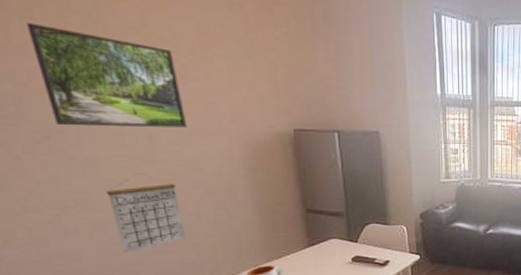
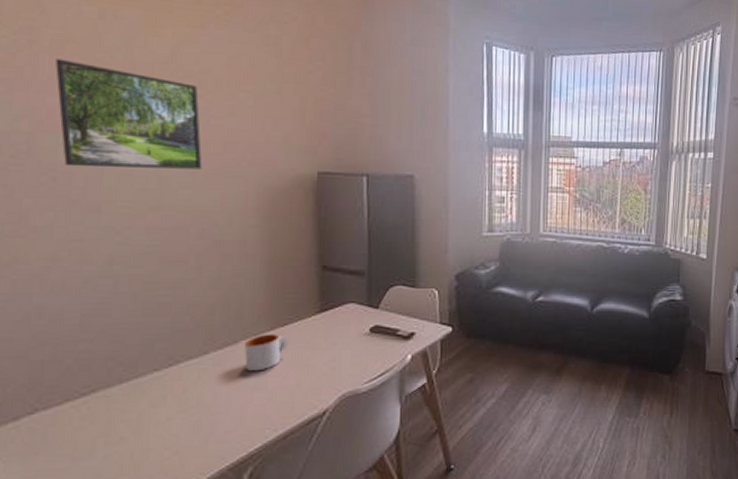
calendar: present [106,173,187,254] -> none [103,220,183,315]

